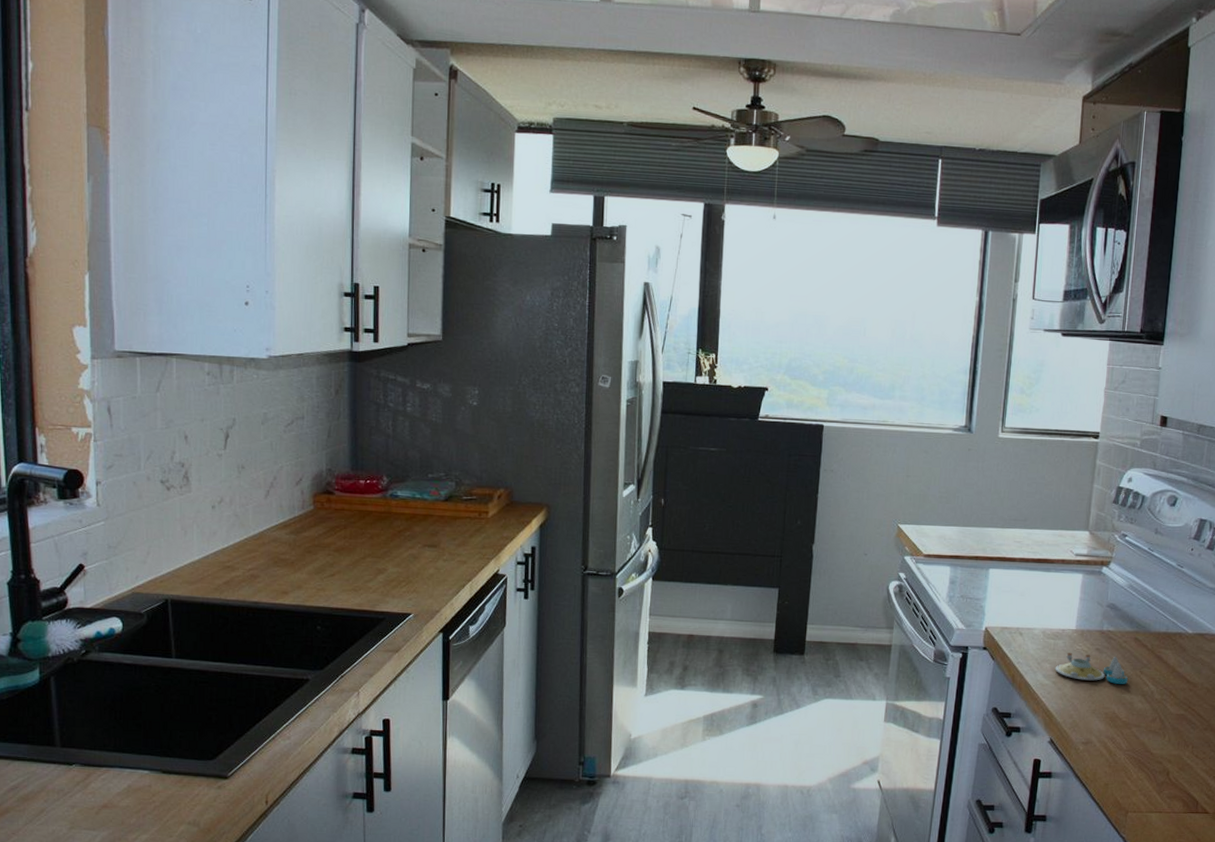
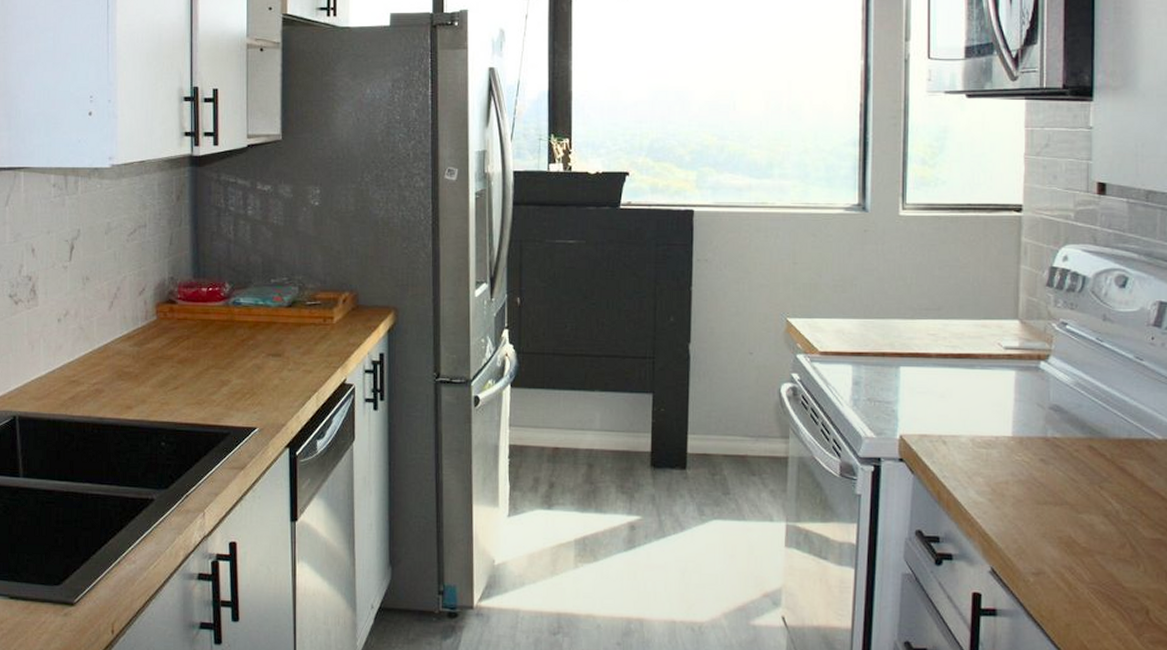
salt and pepper shaker set: present [1055,653,1128,684] -> none [990,464,1084,502]

